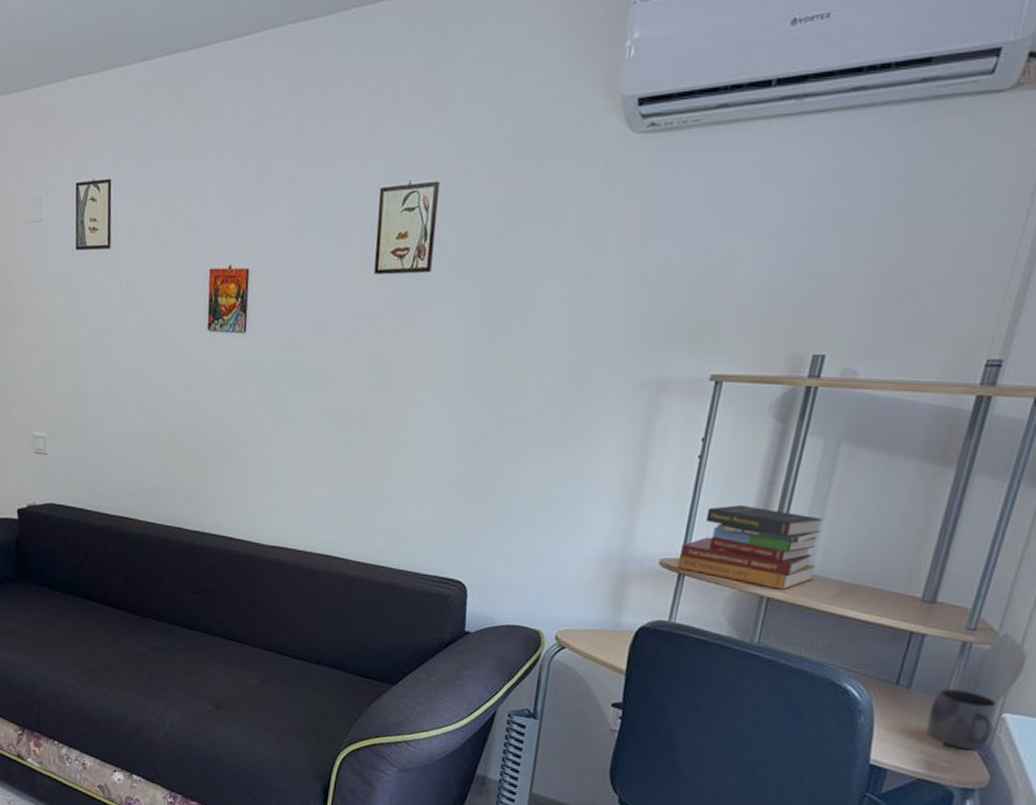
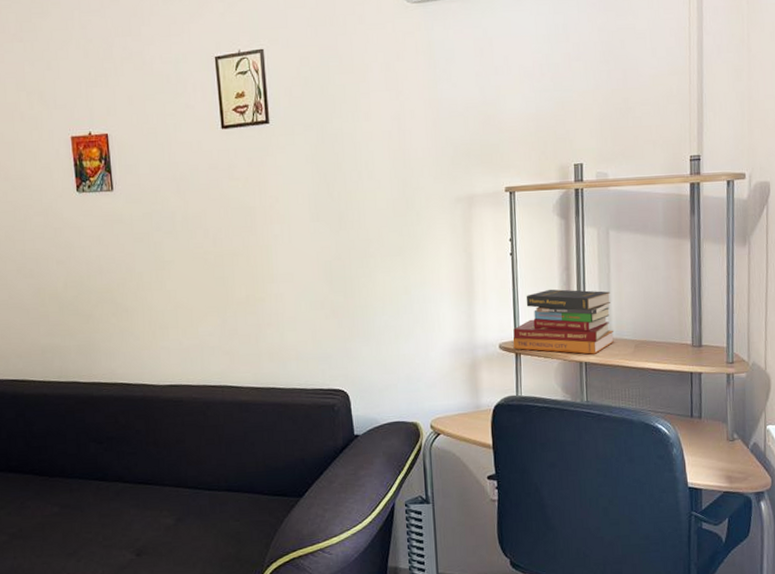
mug: present [926,689,998,751] -> none [718,413,764,461]

